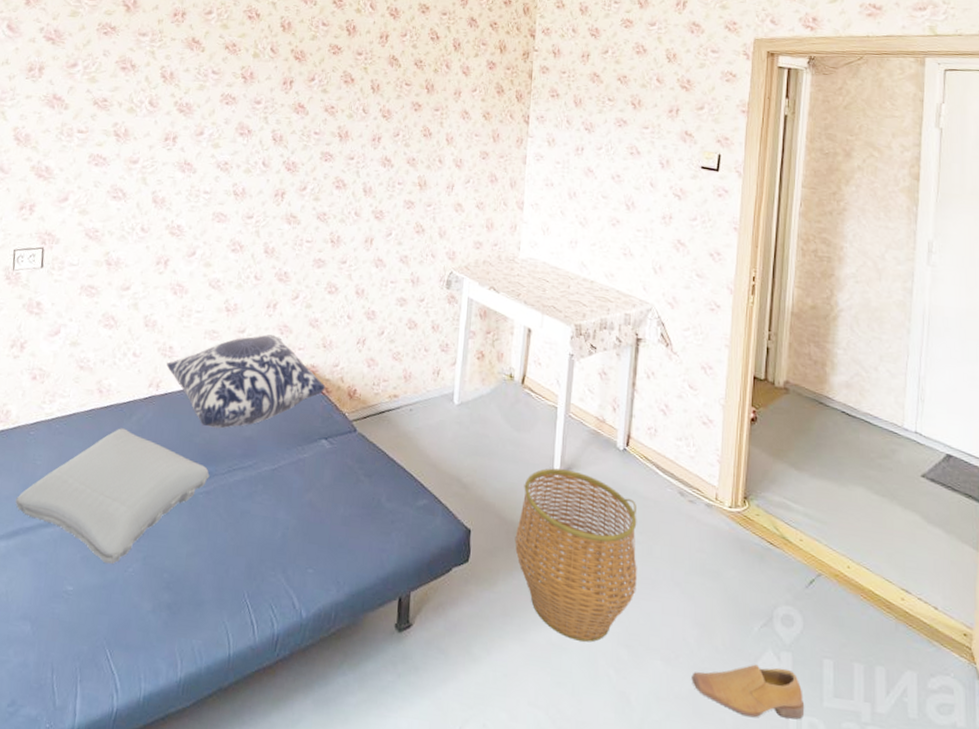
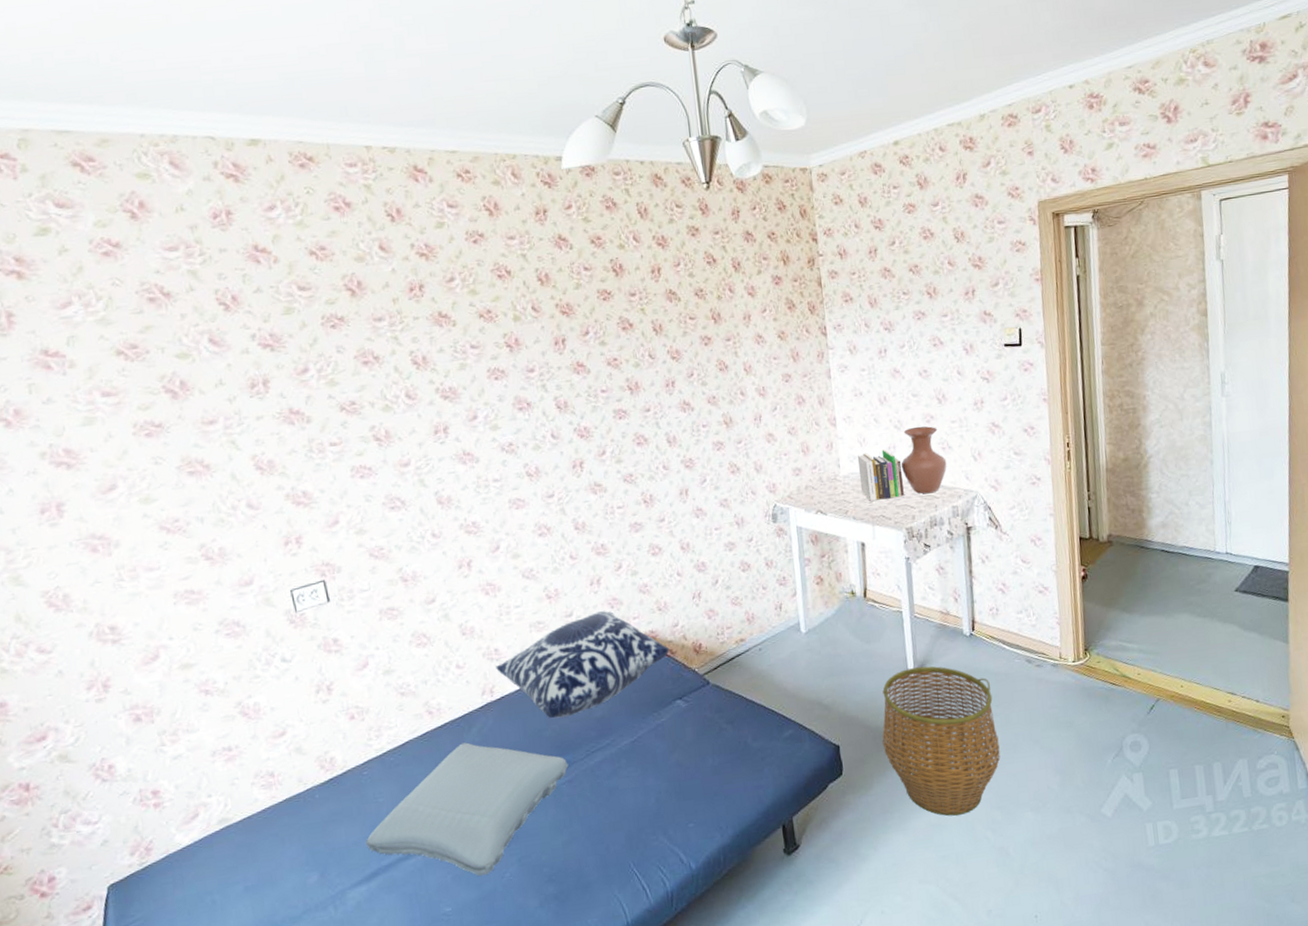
books: none [536,241,580,293] -> present [857,449,904,501]
vase: none [579,227,626,296] -> present [901,426,947,494]
shoe: present [691,664,805,720] -> none [1059,787,1159,837]

